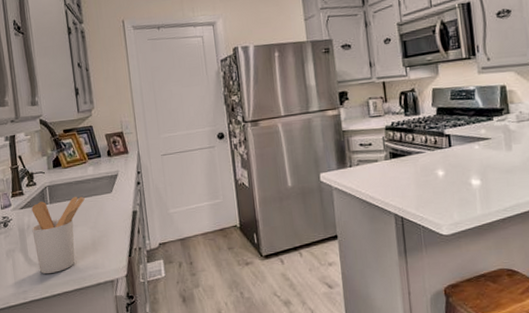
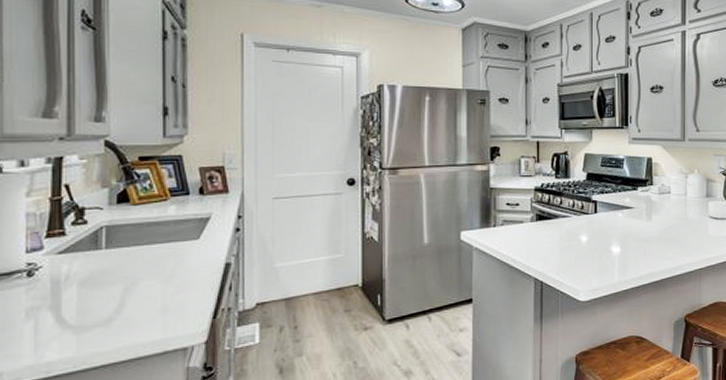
utensil holder: present [31,196,85,274] -> none [72,241,159,340]

